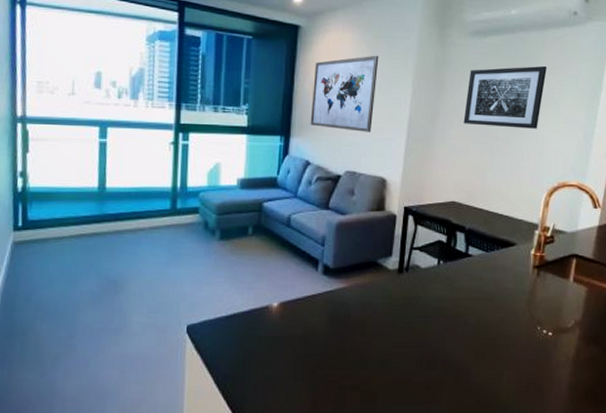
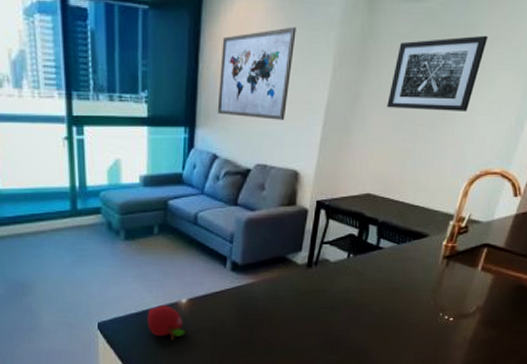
fruit: none [237,309,276,348] -> present [147,305,185,340]

